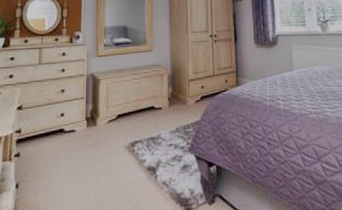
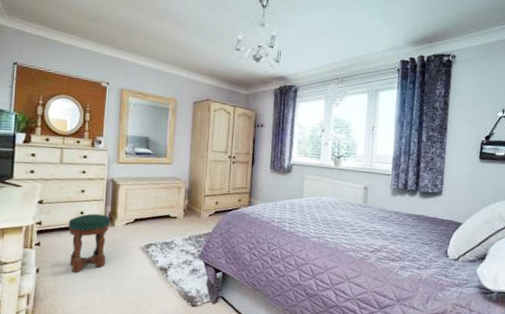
stool: none [48,114,93,184] -> present [68,213,111,273]

